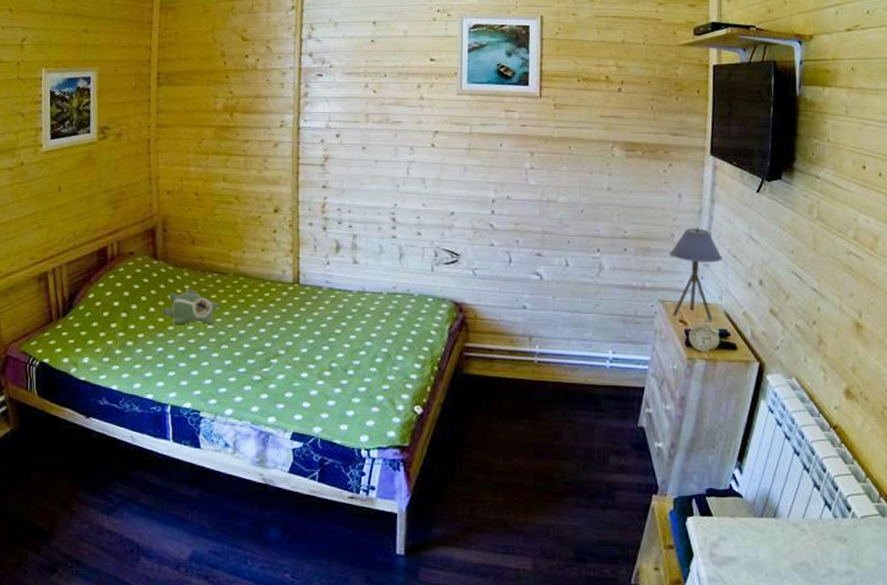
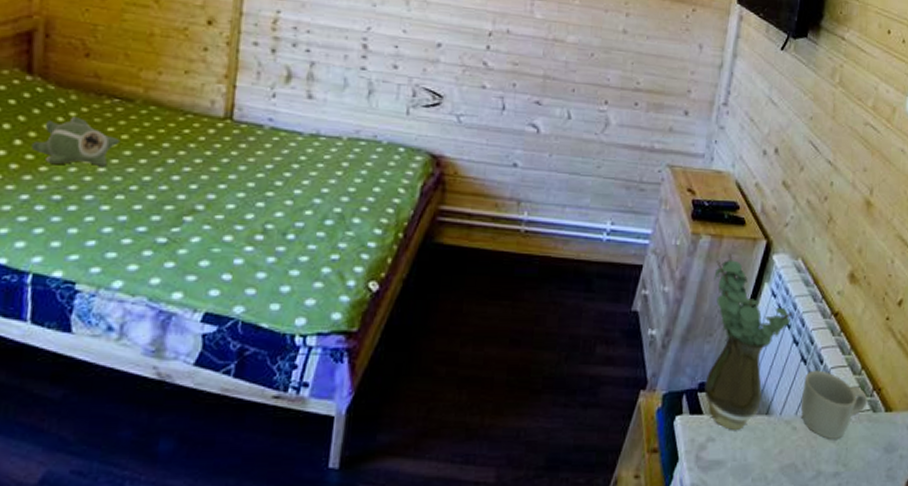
table lamp: present [670,227,724,323] -> none [680,84,741,193]
alarm clock: present [689,317,720,355] -> none [696,187,729,230]
vase: none [711,375,791,530] -> present [703,254,792,430]
mug: none [807,478,875,542] -> present [800,370,868,441]

